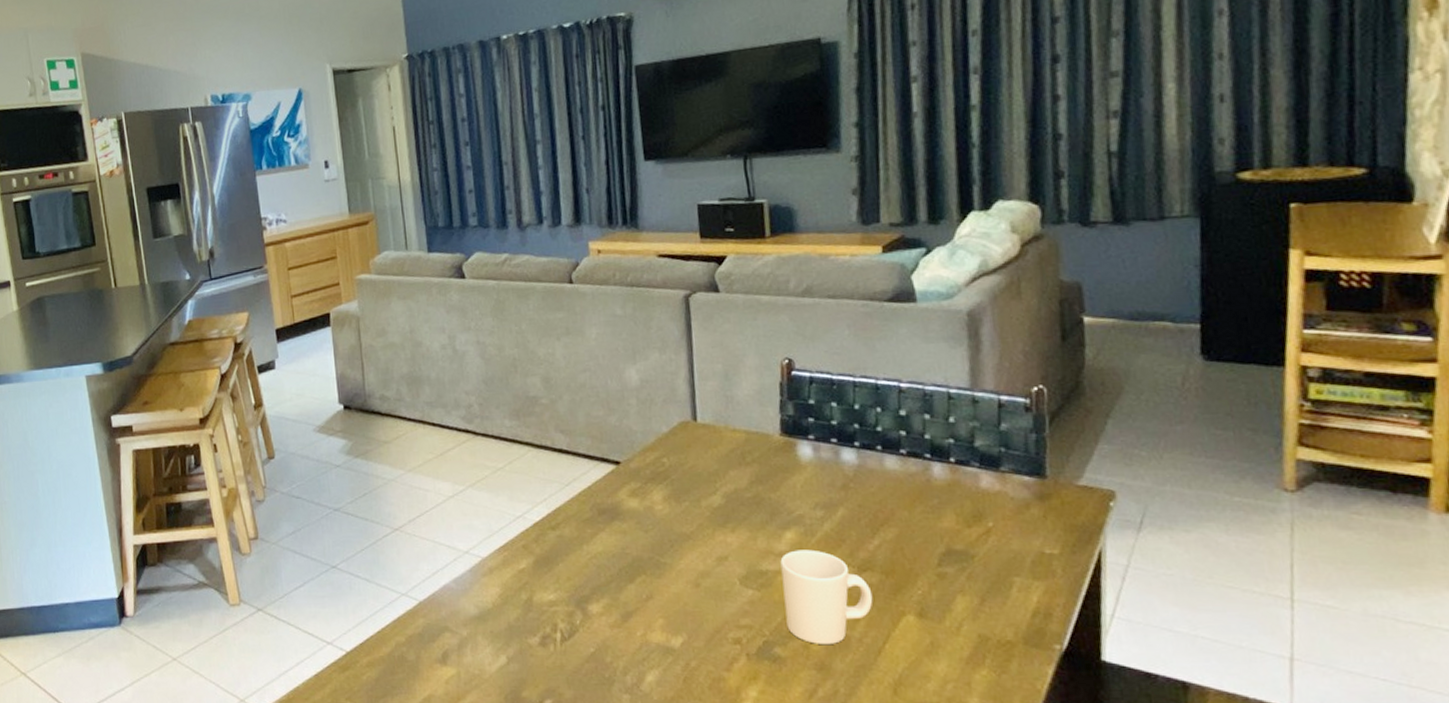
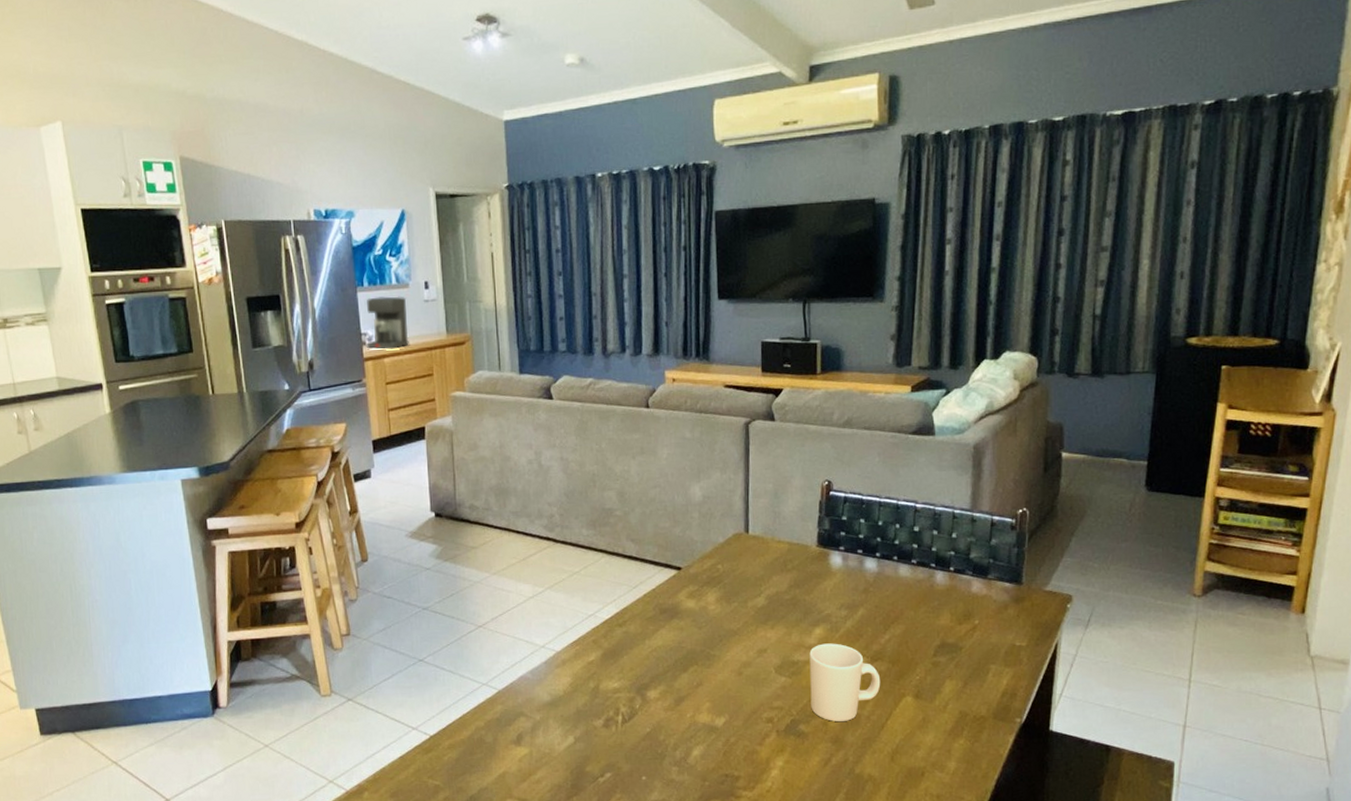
coffee maker: none [266,177,311,234] -> present [365,296,409,349]

